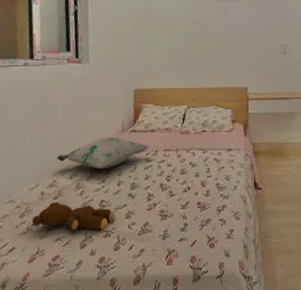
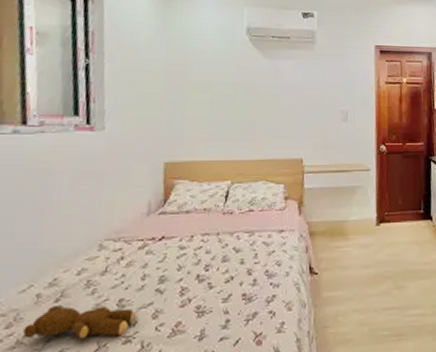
decorative pillow: present [56,136,149,170] -> none [58,220,183,262]

